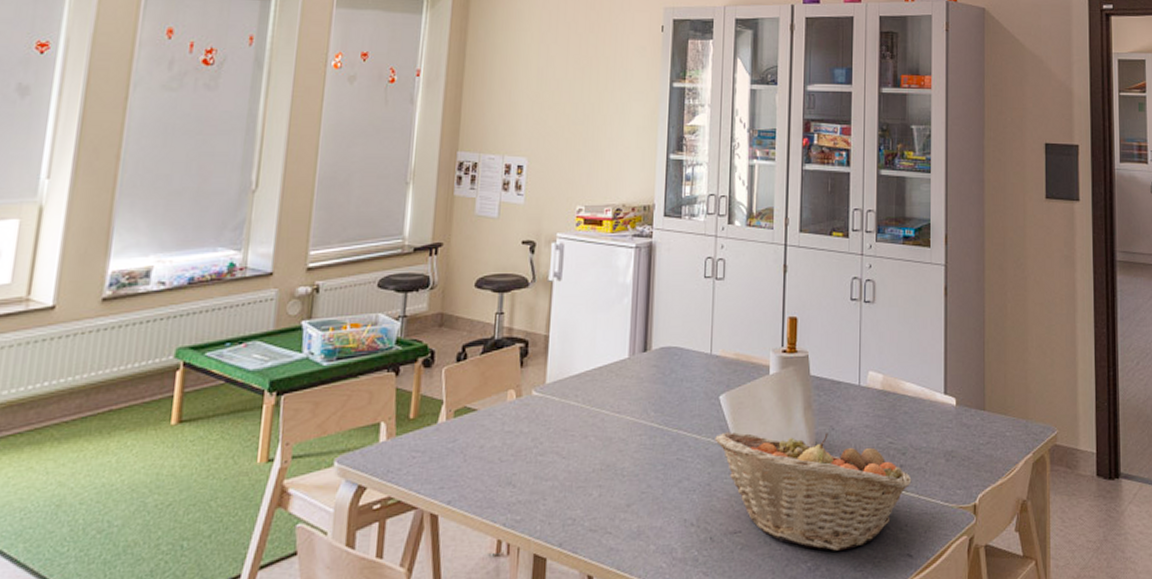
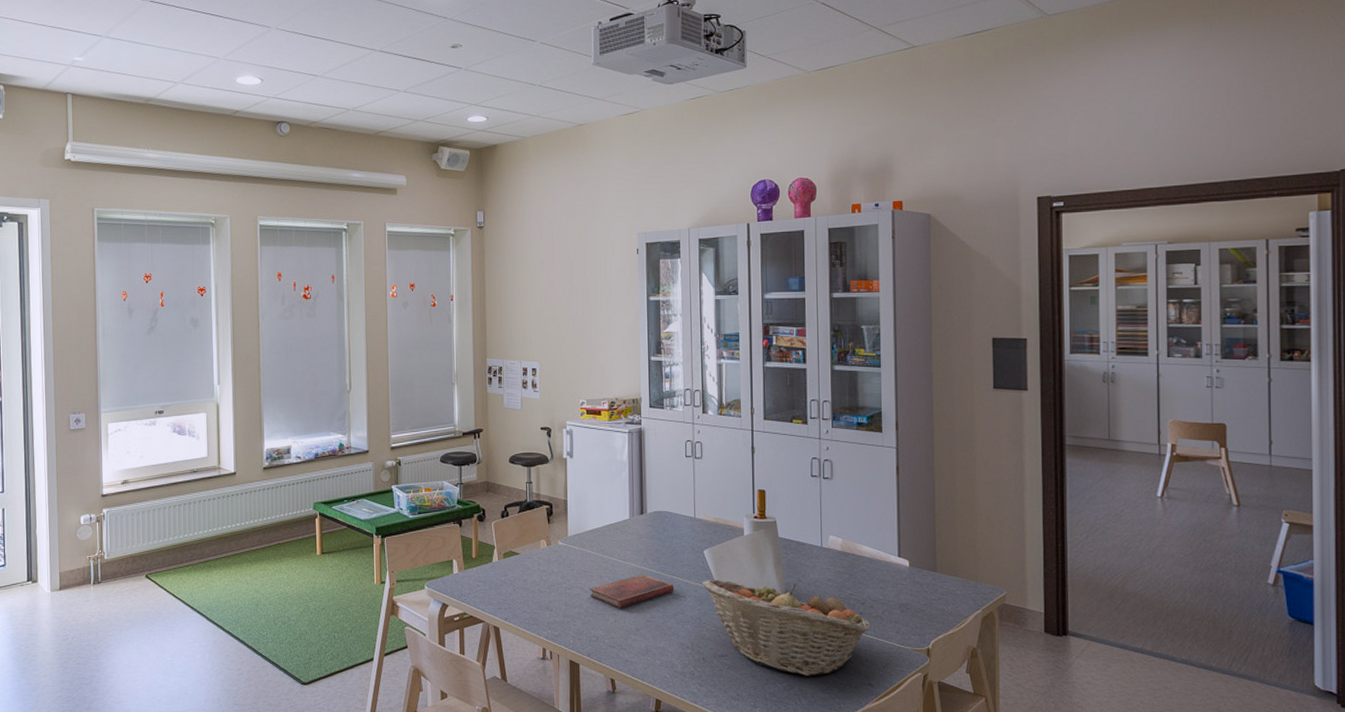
diary: none [569,430,680,478] -> present [590,574,674,609]

